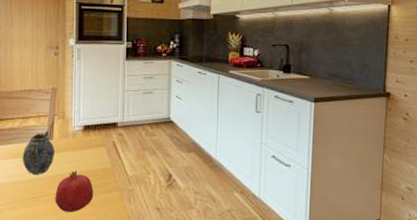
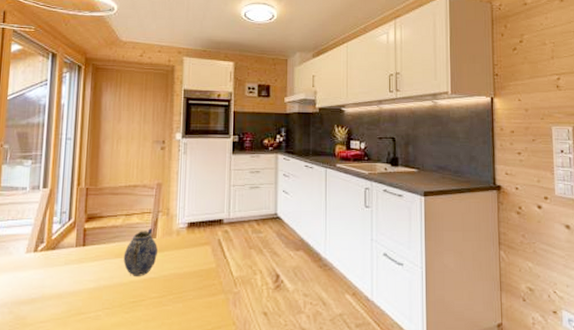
fruit: present [55,171,94,213] -> none [156,271,198,319]

